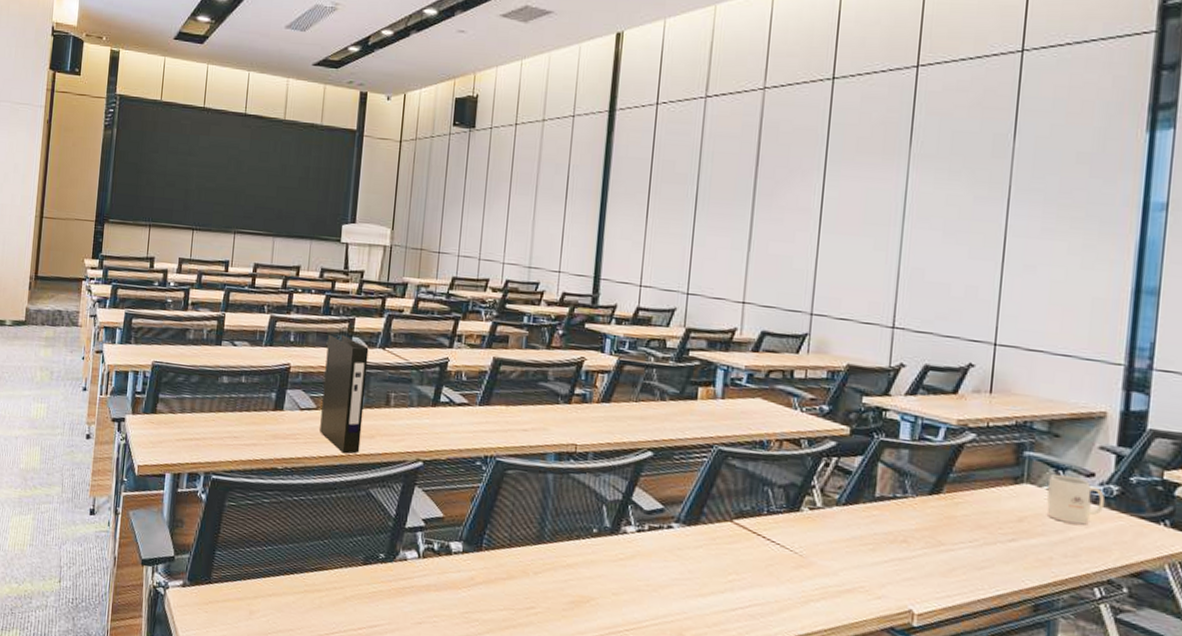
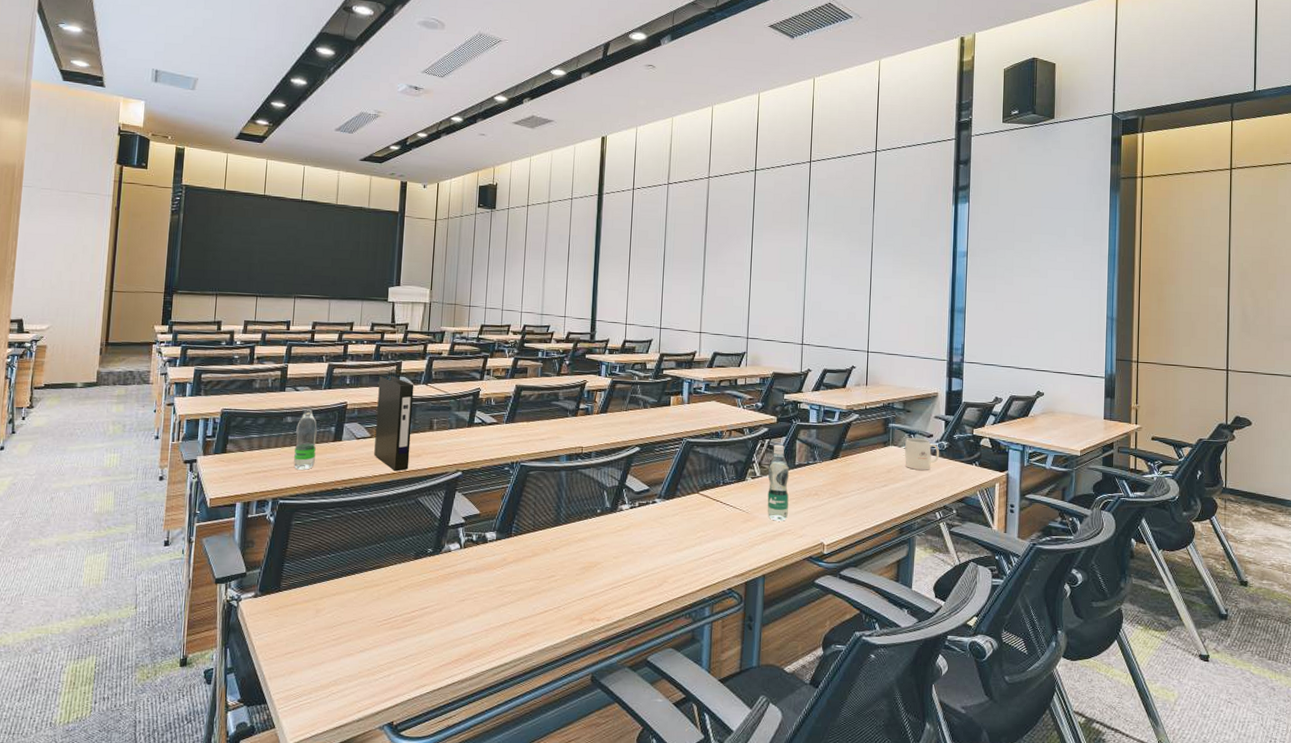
bottle: none [228,368,256,442] -> present [293,409,318,471]
bottle: none [830,465,866,574] -> present [767,444,790,521]

